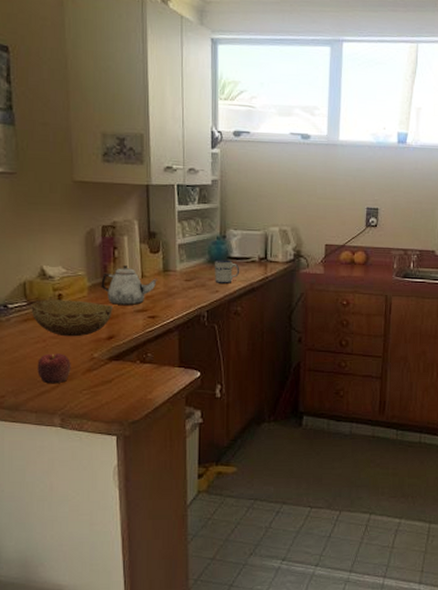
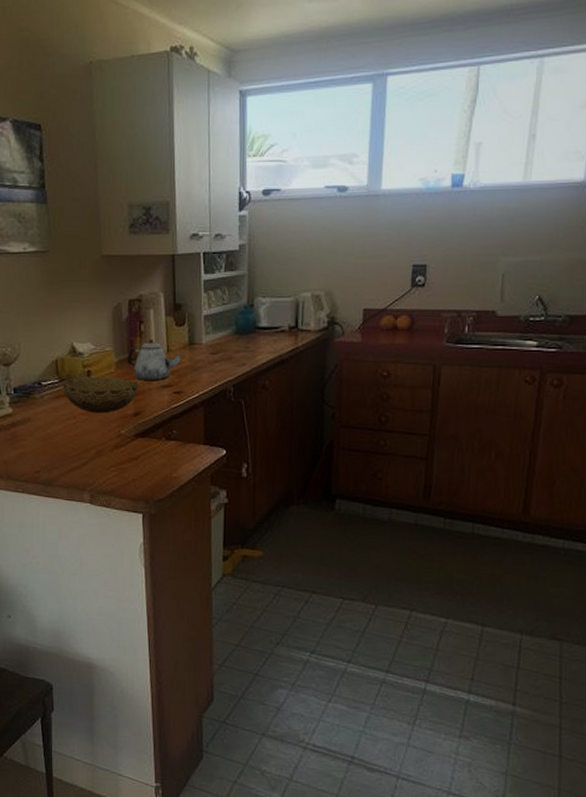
apple: present [37,353,71,384] -> none [68,430,99,460]
mug: present [214,259,239,283] -> none [241,330,267,356]

